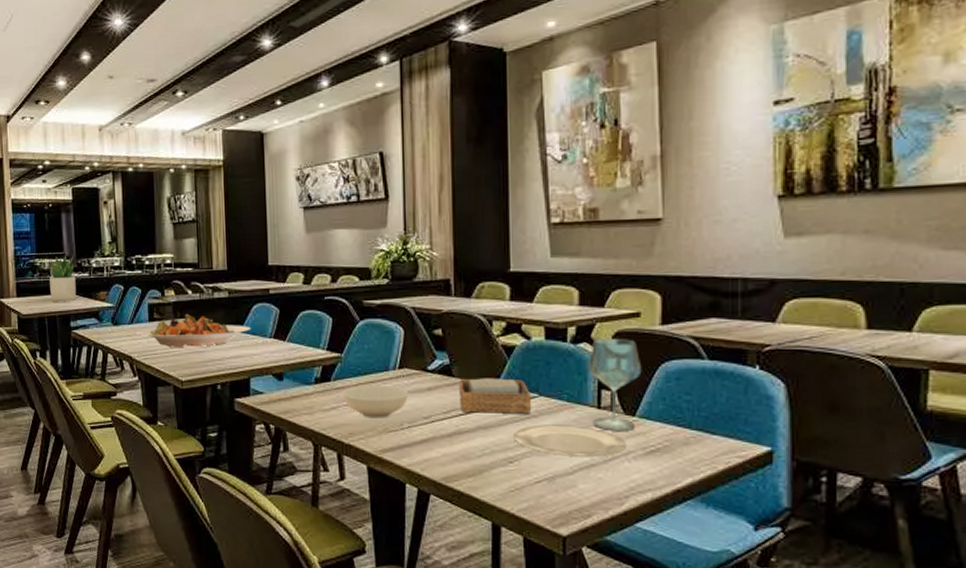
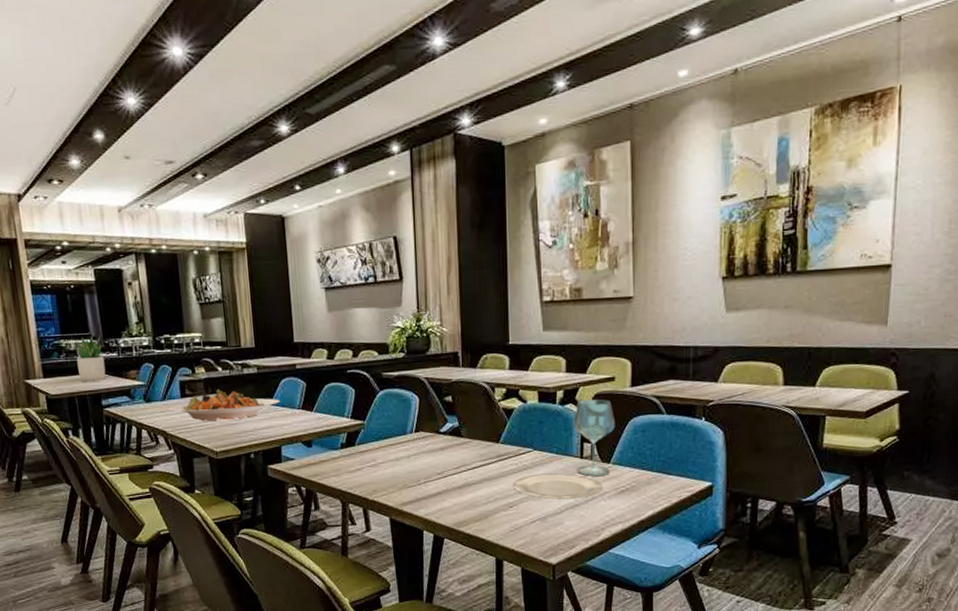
bowl: present [343,384,409,418] -> none [367,447,425,477]
napkin holder: present [459,378,532,414] -> none [467,436,528,468]

